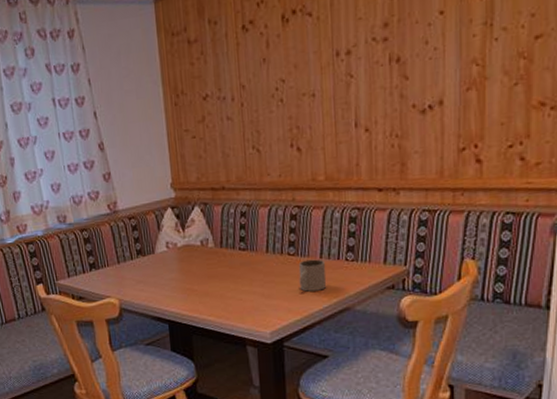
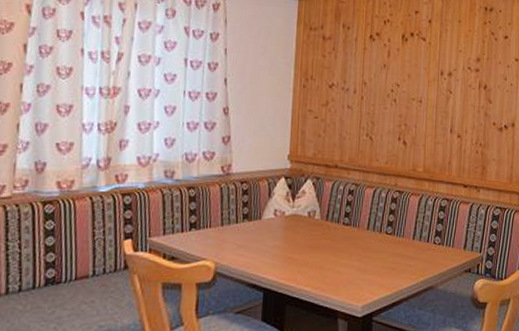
mug: present [298,259,327,292] -> none [393,240,417,269]

